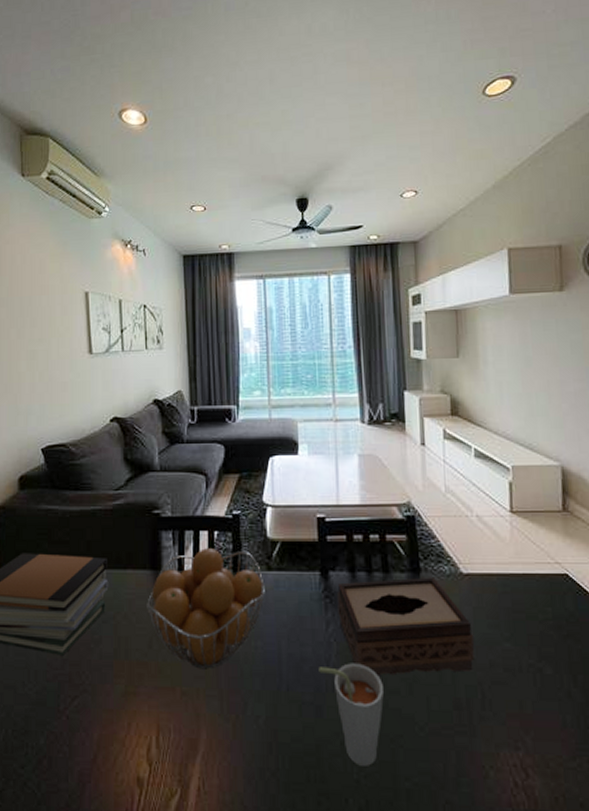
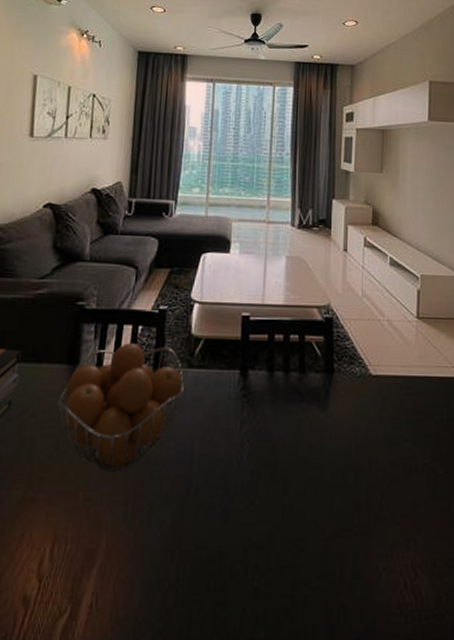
cup: present [319,663,384,766] -> none [229,464,290,572]
tissue box: present [337,577,474,677] -> none [253,378,377,478]

